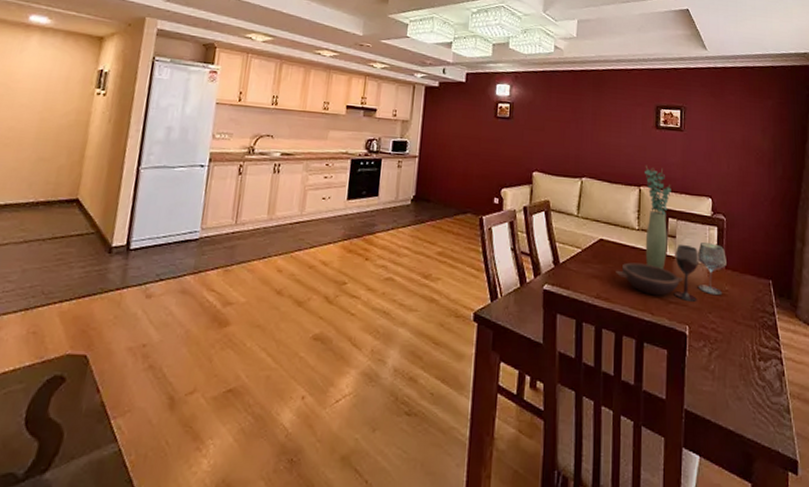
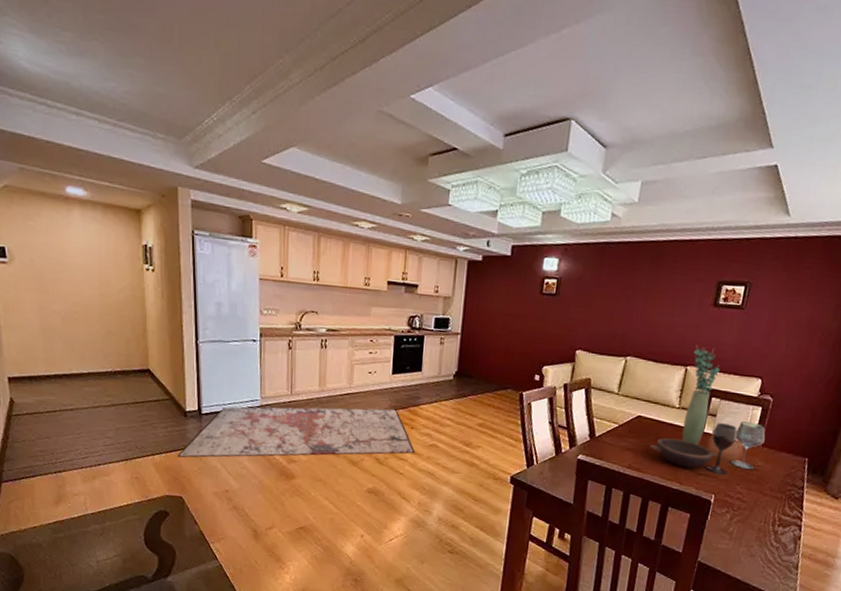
area rug: none [91,238,369,304] -> present [178,406,415,457]

